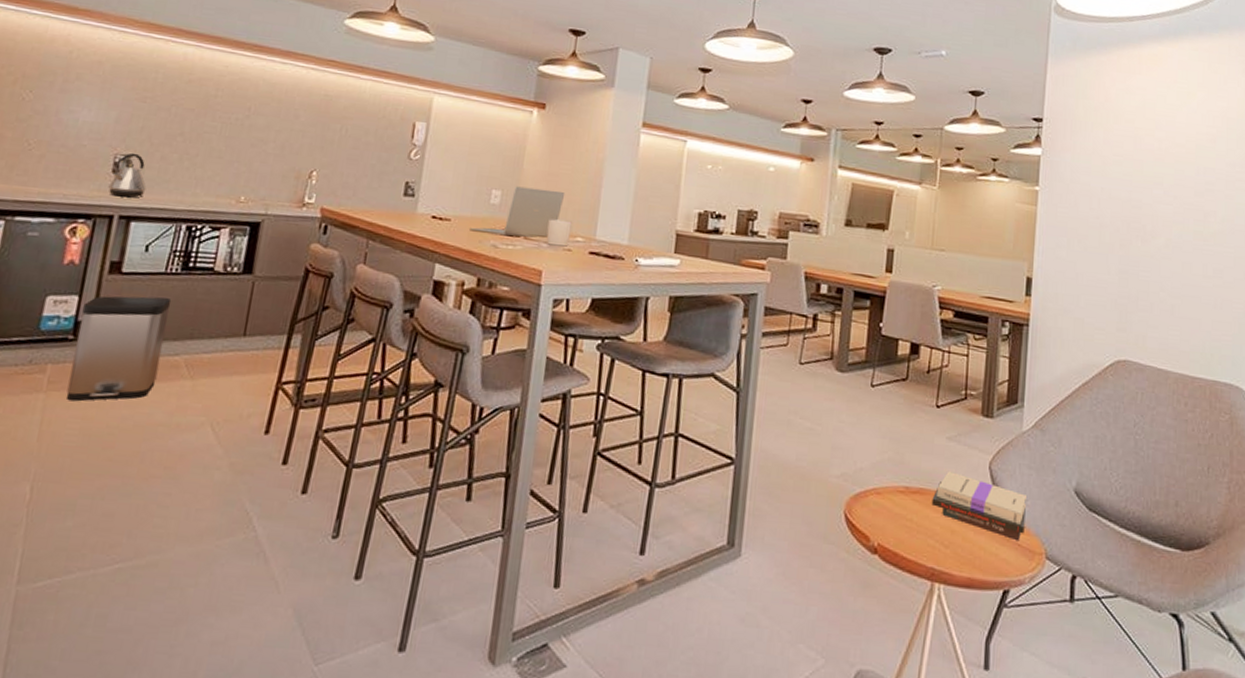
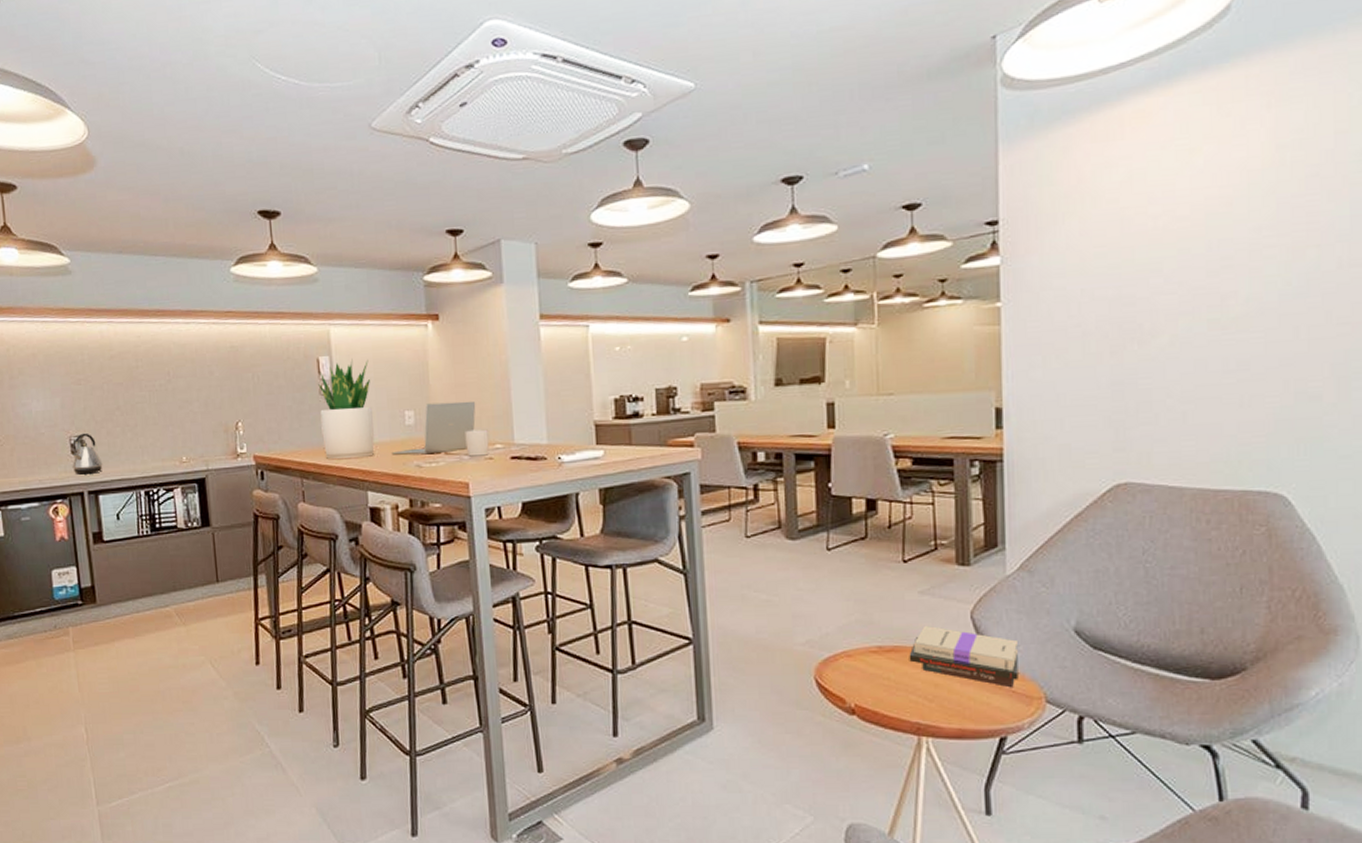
pedal bin: present [66,296,172,401] -> none [82,558,157,656]
planter: none [399,130,466,230] -> present [318,359,375,460]

